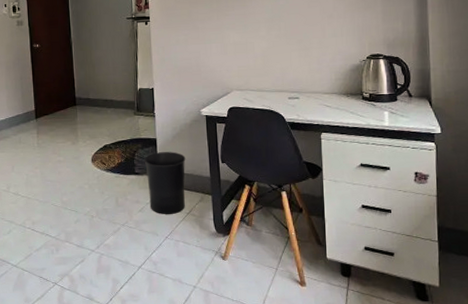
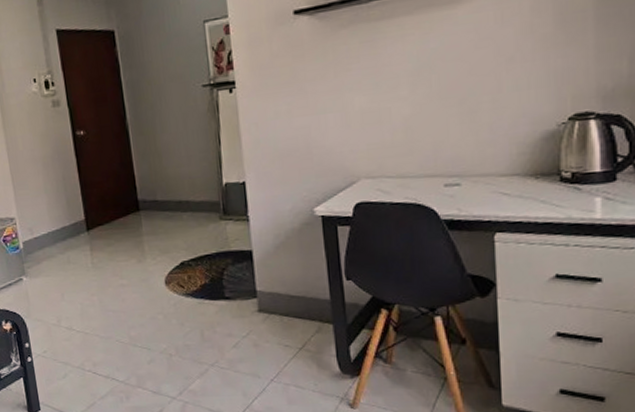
waste bin: present [144,152,186,214] -> none [236,267,296,350]

